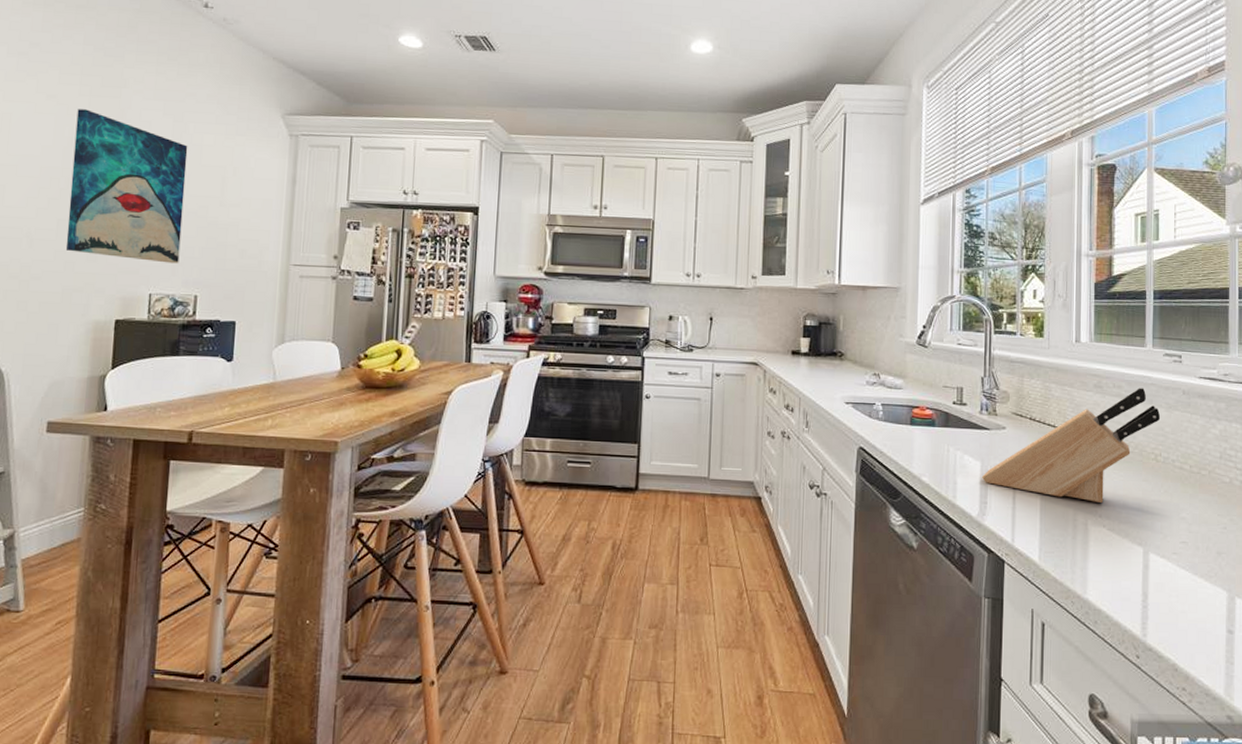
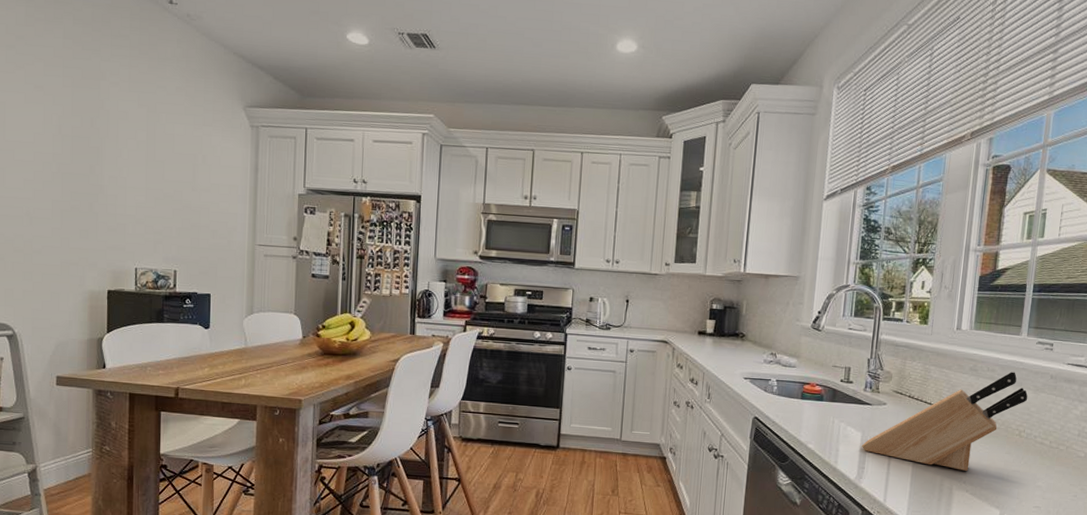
wall art: present [65,109,188,264] -> none [61,99,162,242]

